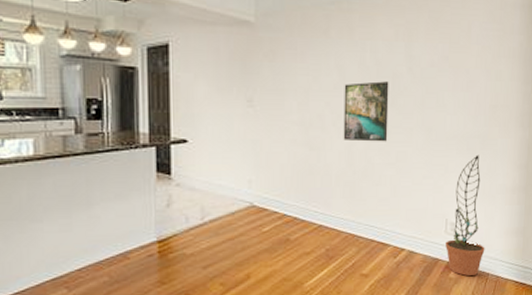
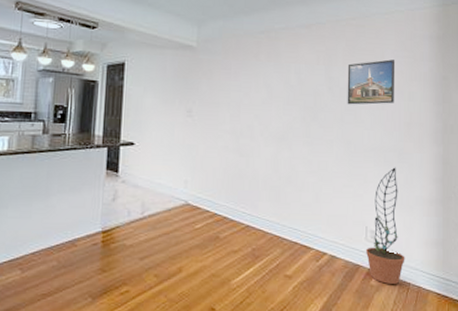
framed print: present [343,81,389,142] -> none [270,98,311,152]
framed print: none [428,33,483,87] -> present [347,59,396,105]

